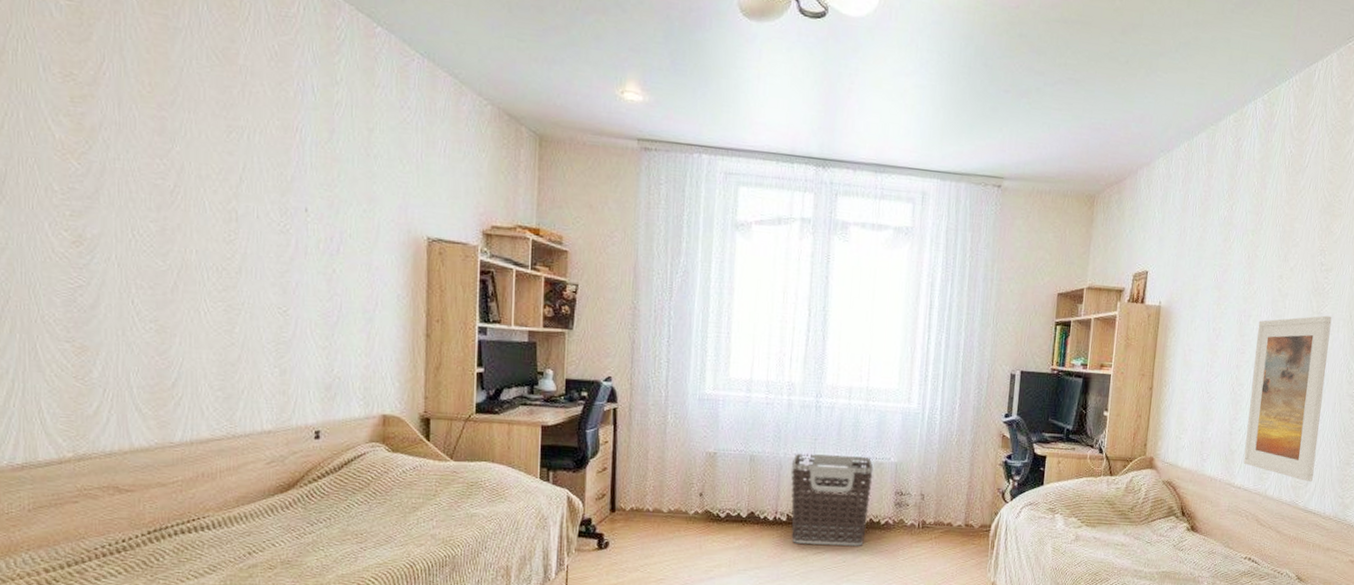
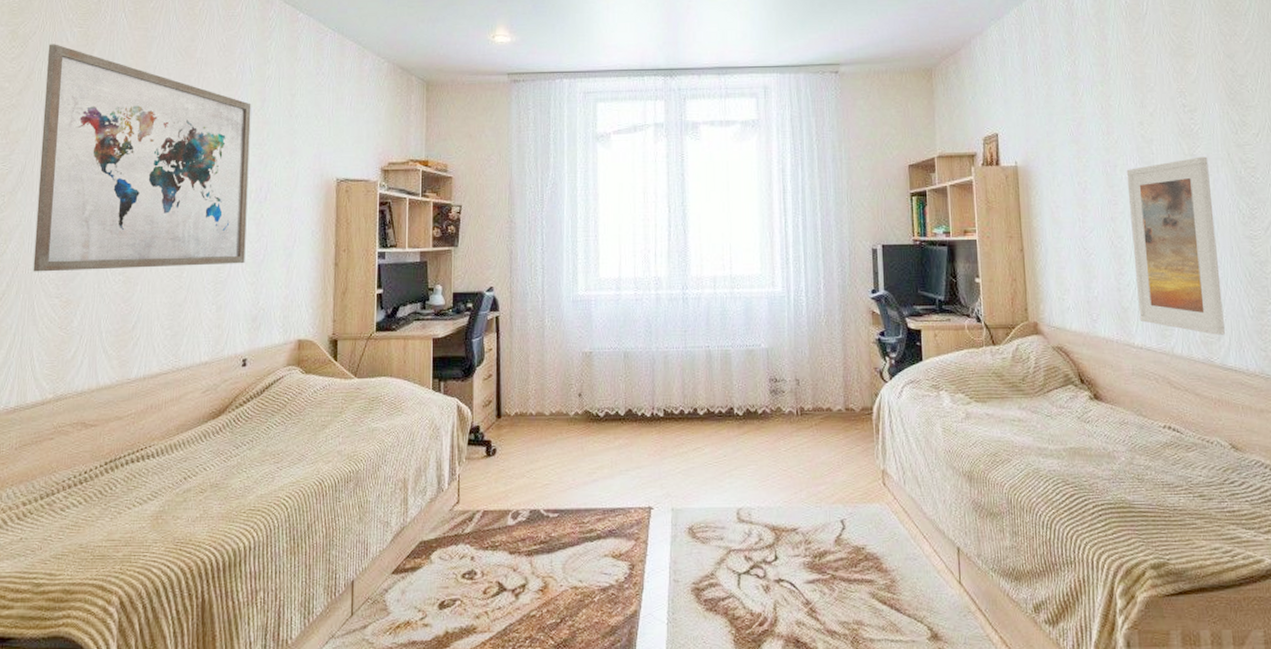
wall art: none [23,16,316,325] -> present [33,44,251,272]
clothes hamper: present [791,453,874,546] -> none [665,345,745,439]

